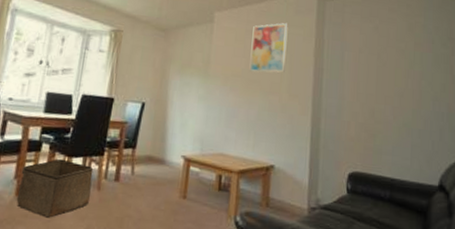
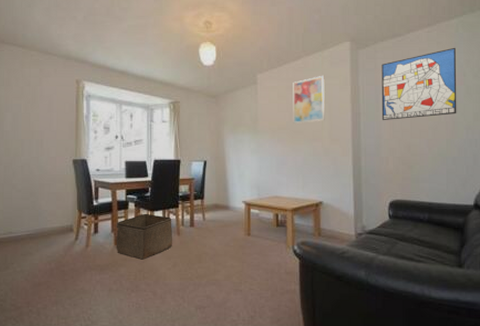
wall art: none [345,12,426,83] -> present [381,47,457,120]

